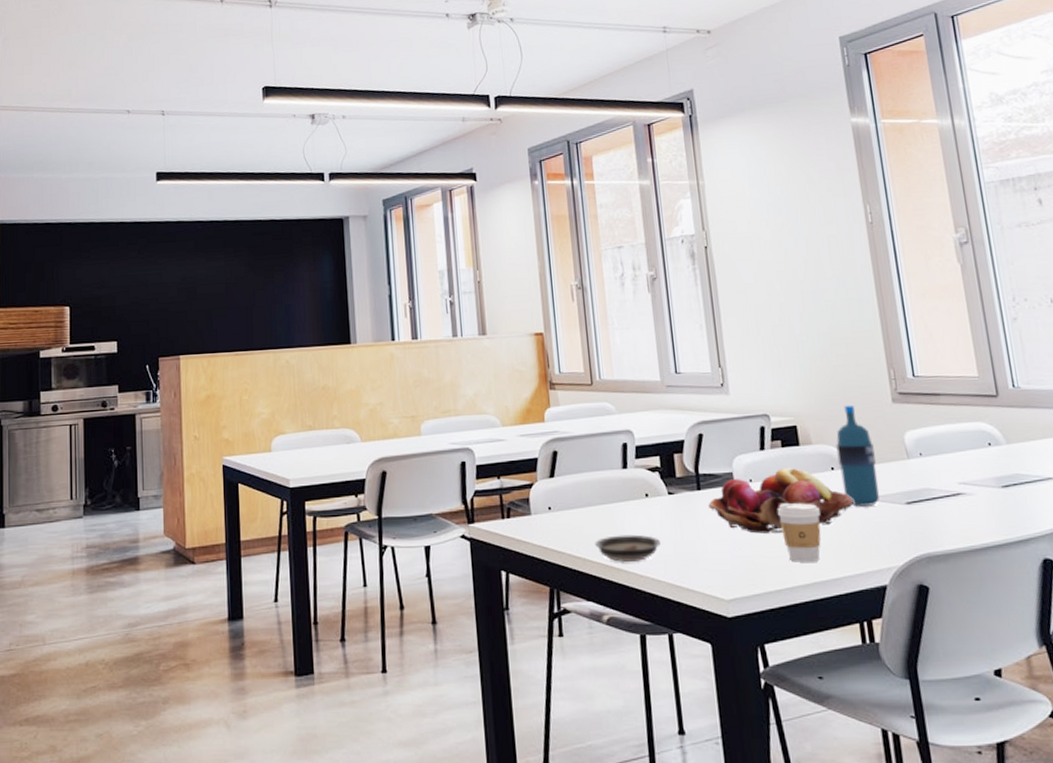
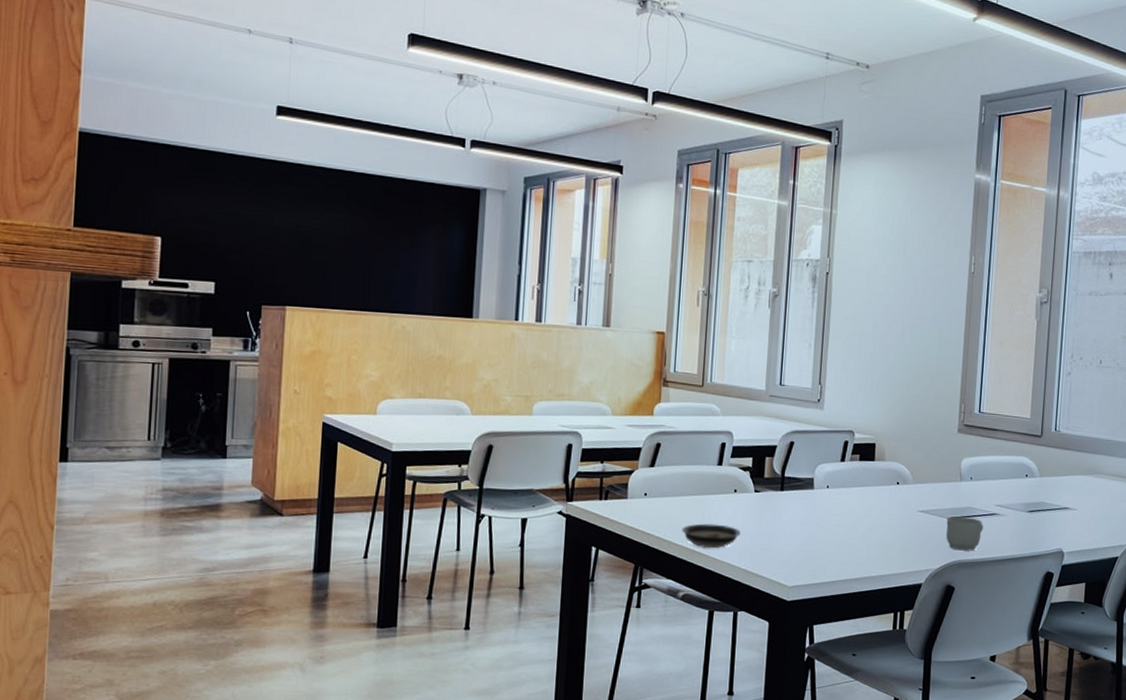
fruit basket: present [708,467,855,534] -> none [787,478,911,534]
coffee cup: present [777,502,821,562] -> none [845,508,881,560]
water bottle: present [836,404,880,507] -> none [903,430,935,518]
mug: none [900,500,949,542] -> present [946,516,983,551]

